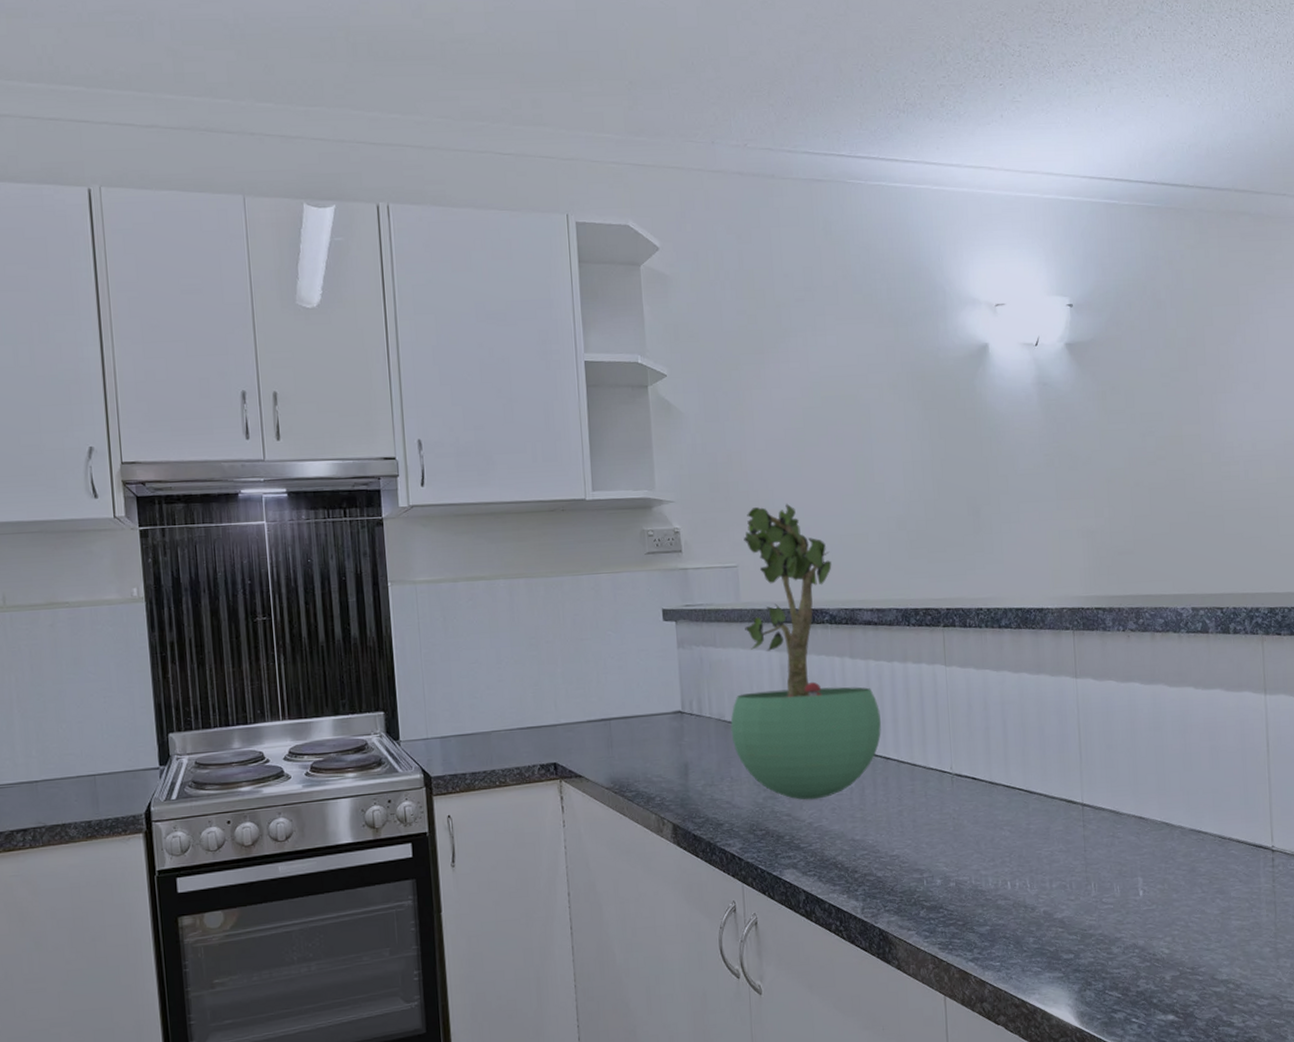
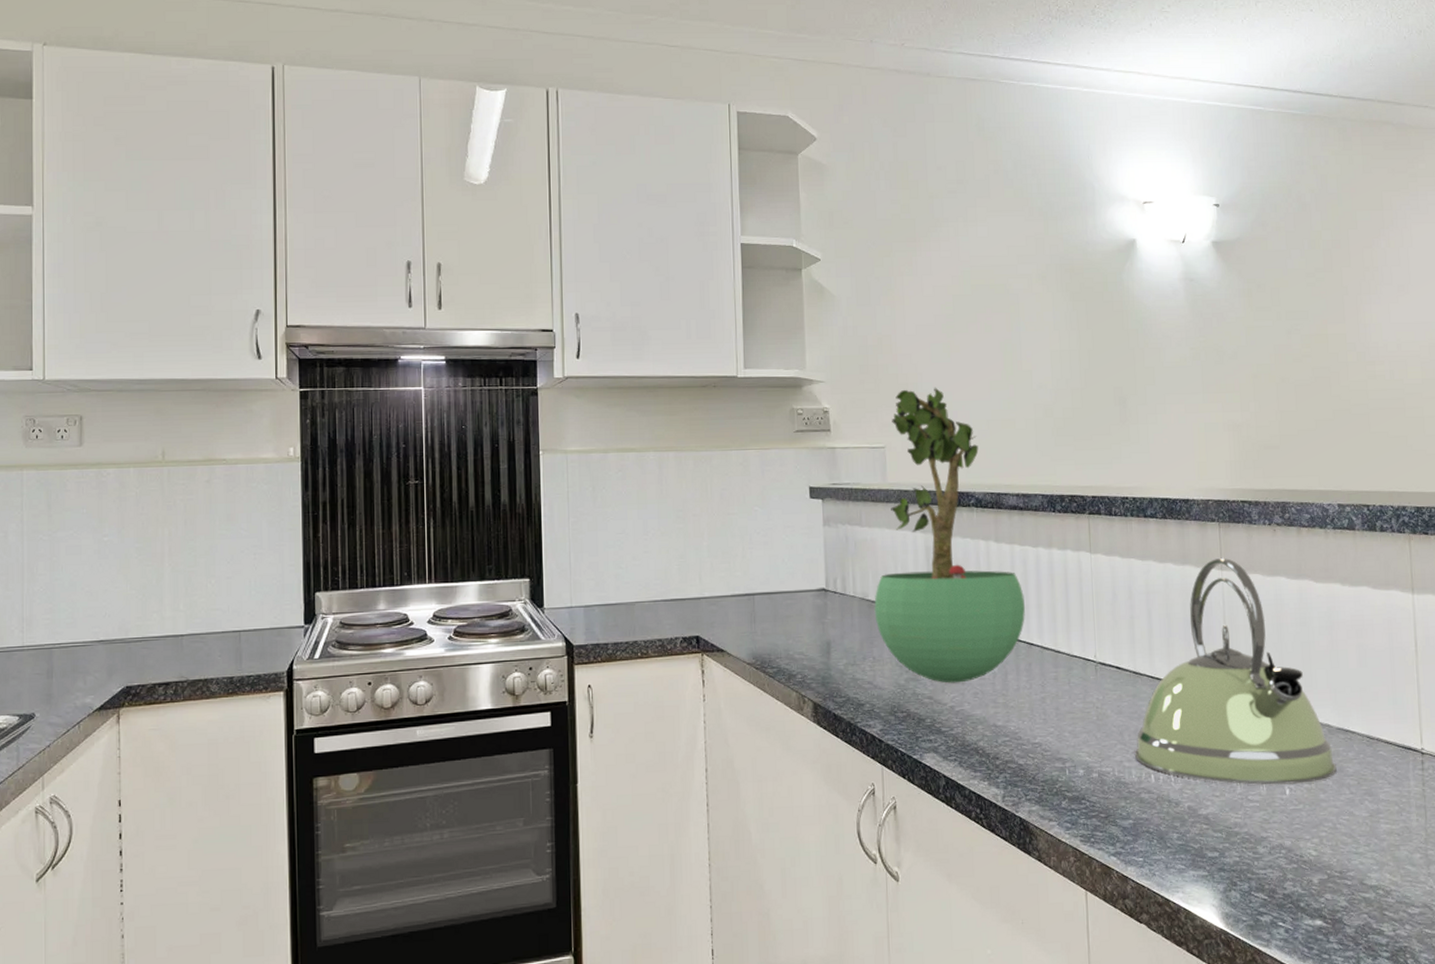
kettle: none [990,665,1189,888] -> present [1134,557,1337,786]

